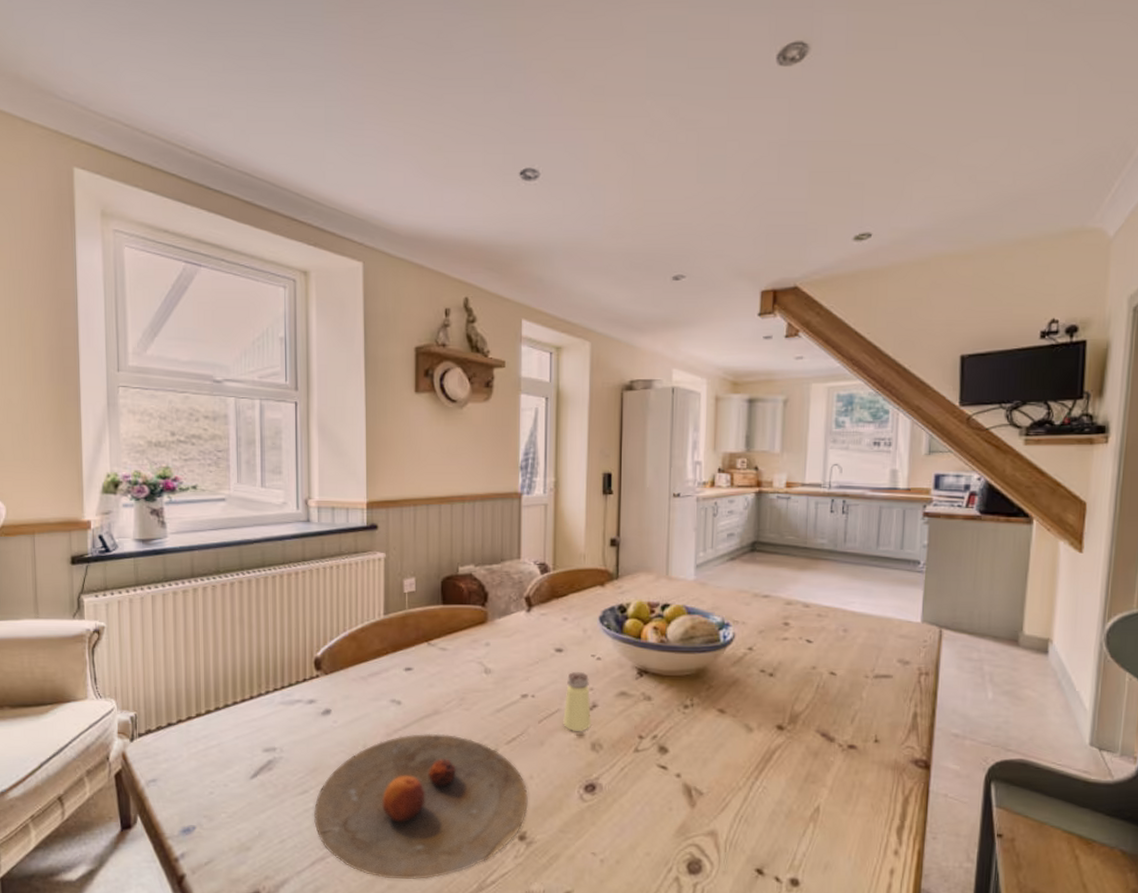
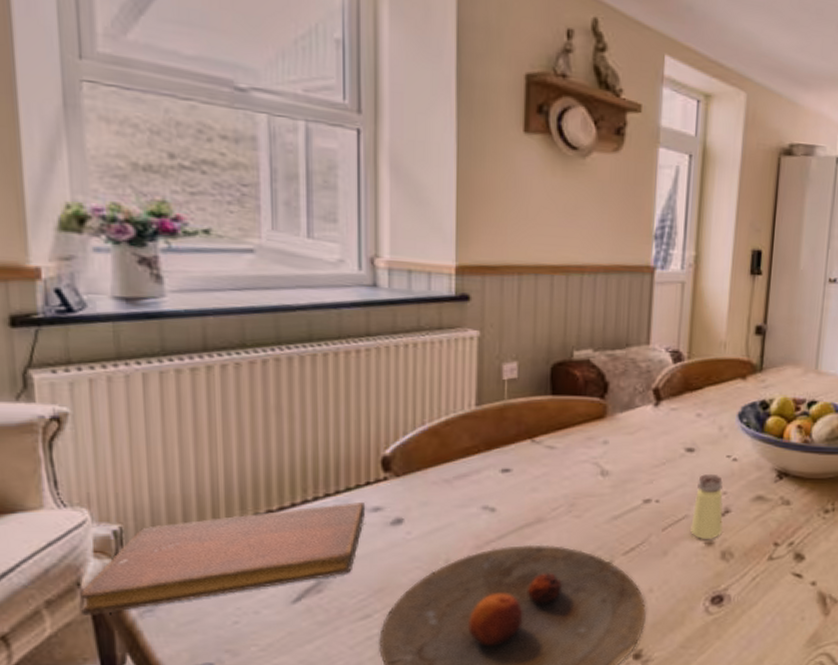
notebook: none [109,695,304,783] -> present [80,501,366,615]

